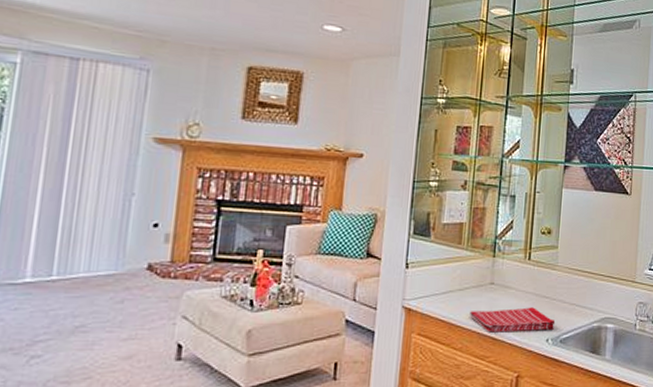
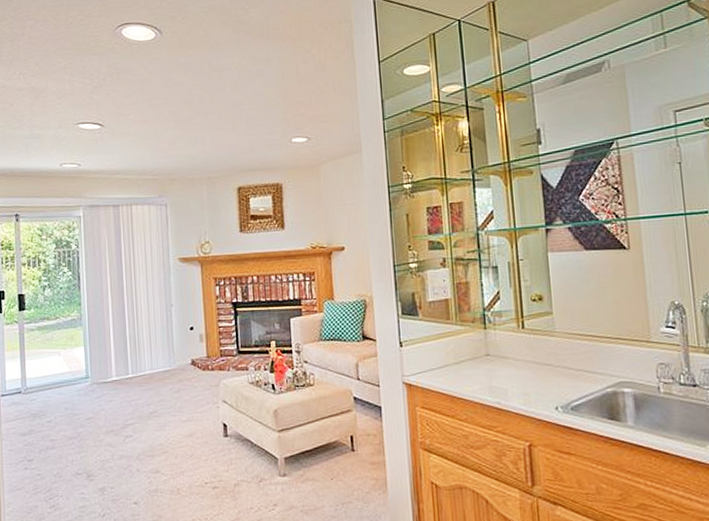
dish towel: present [470,307,556,332] -> none [470,376,563,403]

